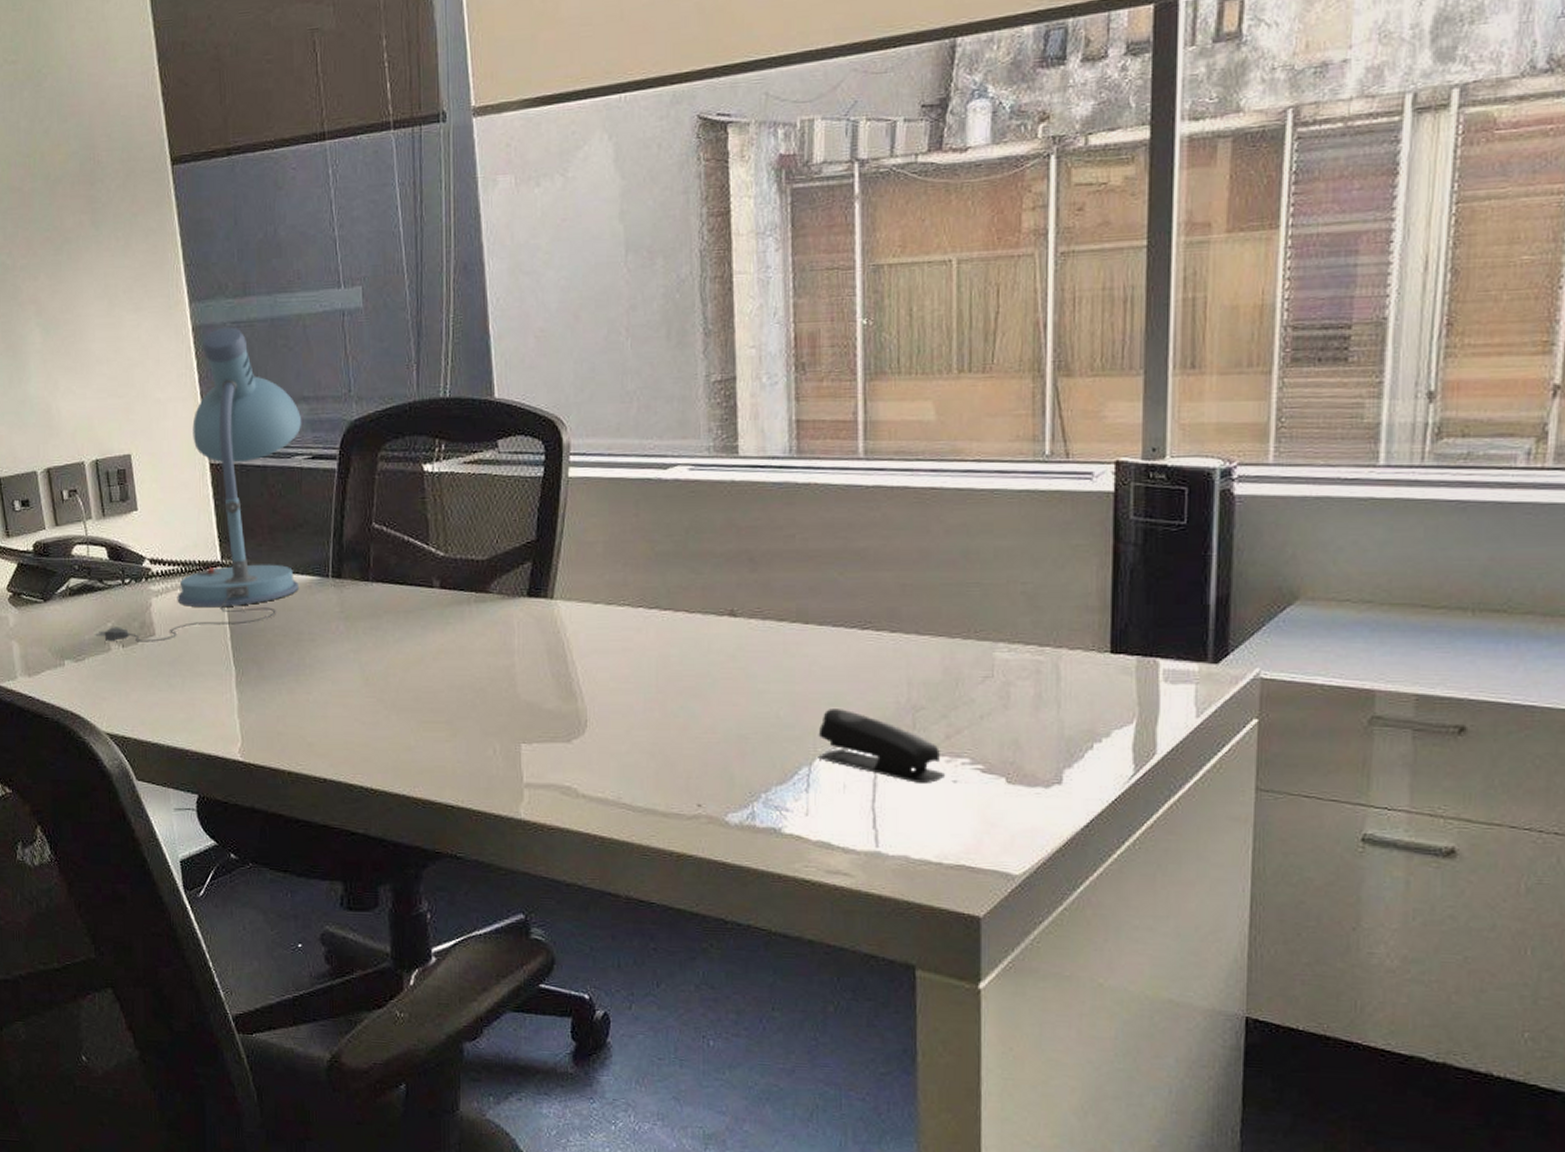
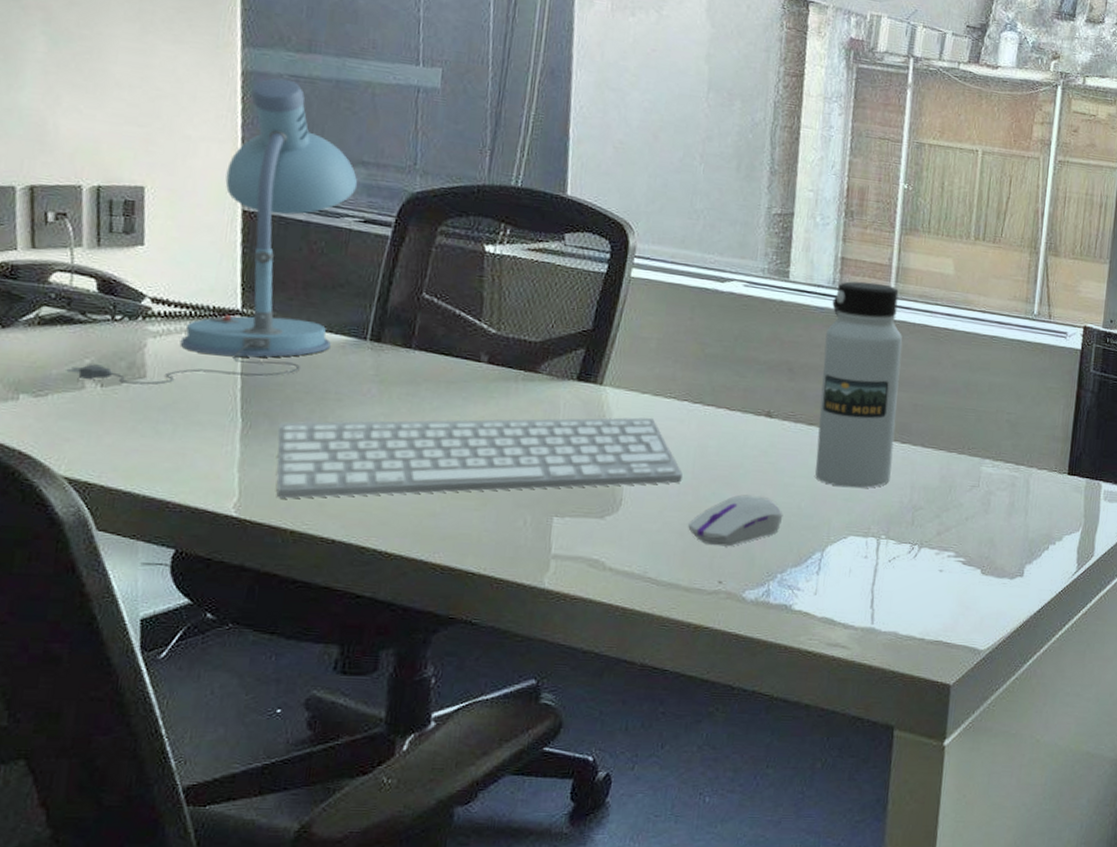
computer keyboard: none [265,629,646,741] -> present [276,417,683,499]
computer mouse: none [658,706,761,766] -> present [688,494,783,547]
water bottle: none [788,444,881,690] -> present [815,281,903,489]
stapler: present [818,709,944,783] -> none [830,503,933,571]

